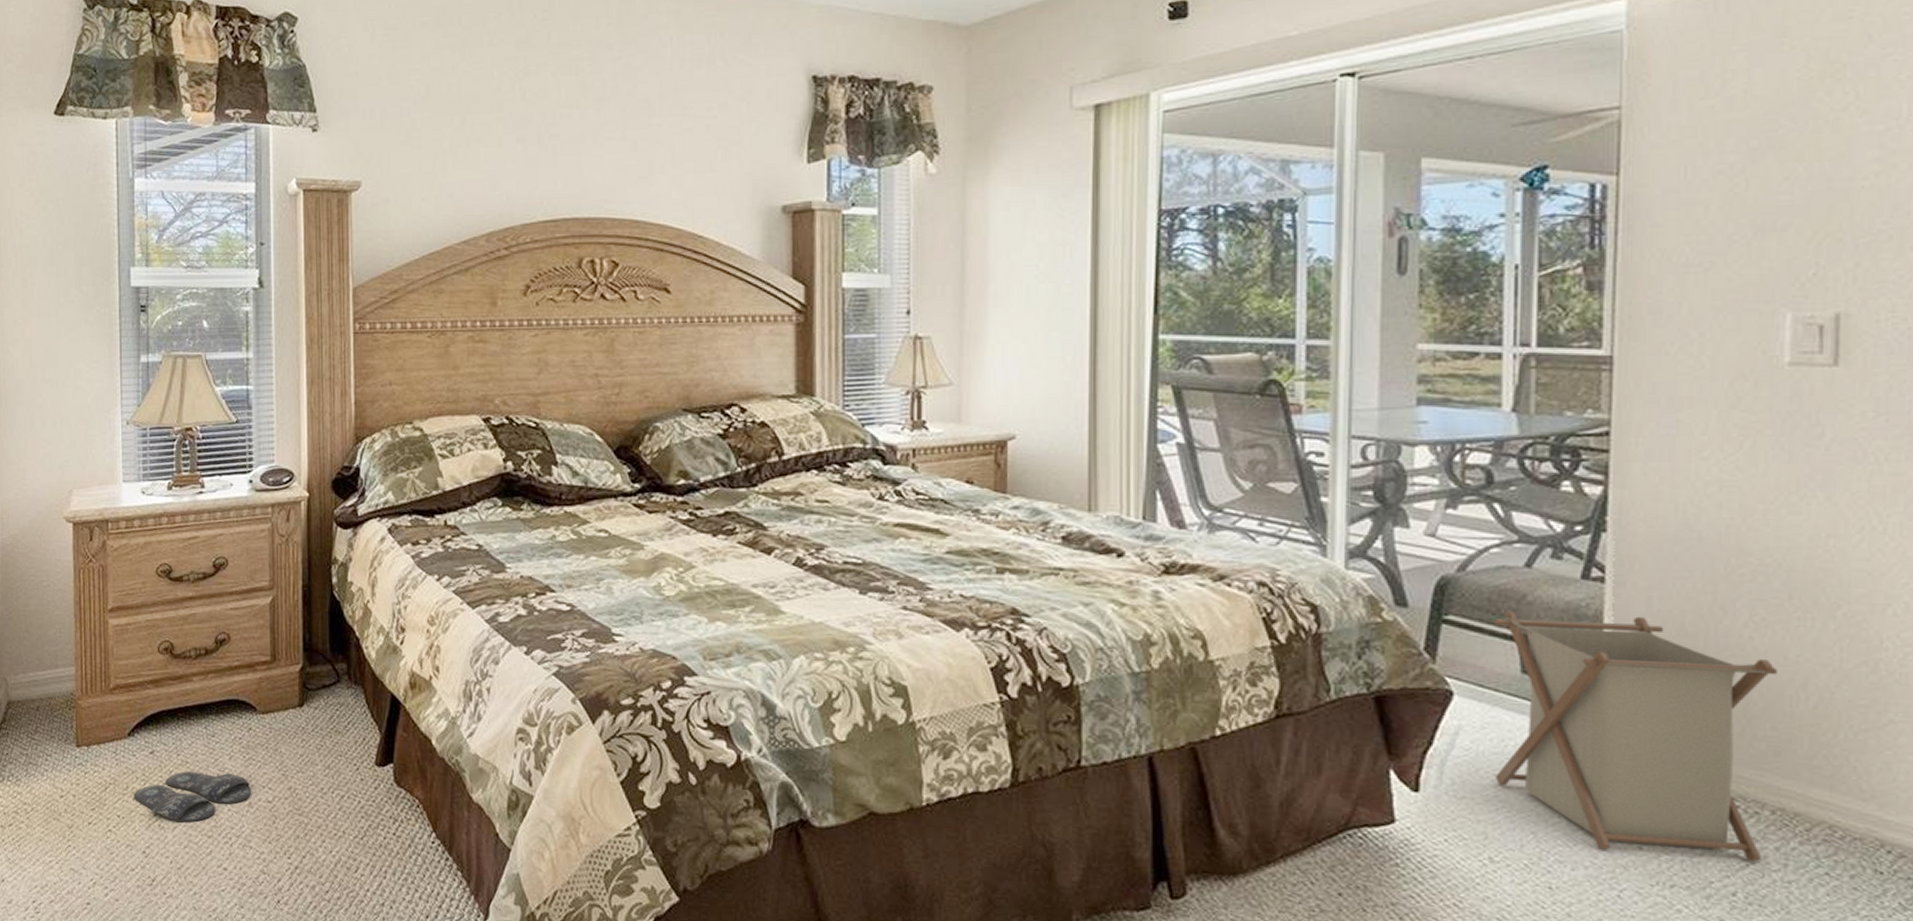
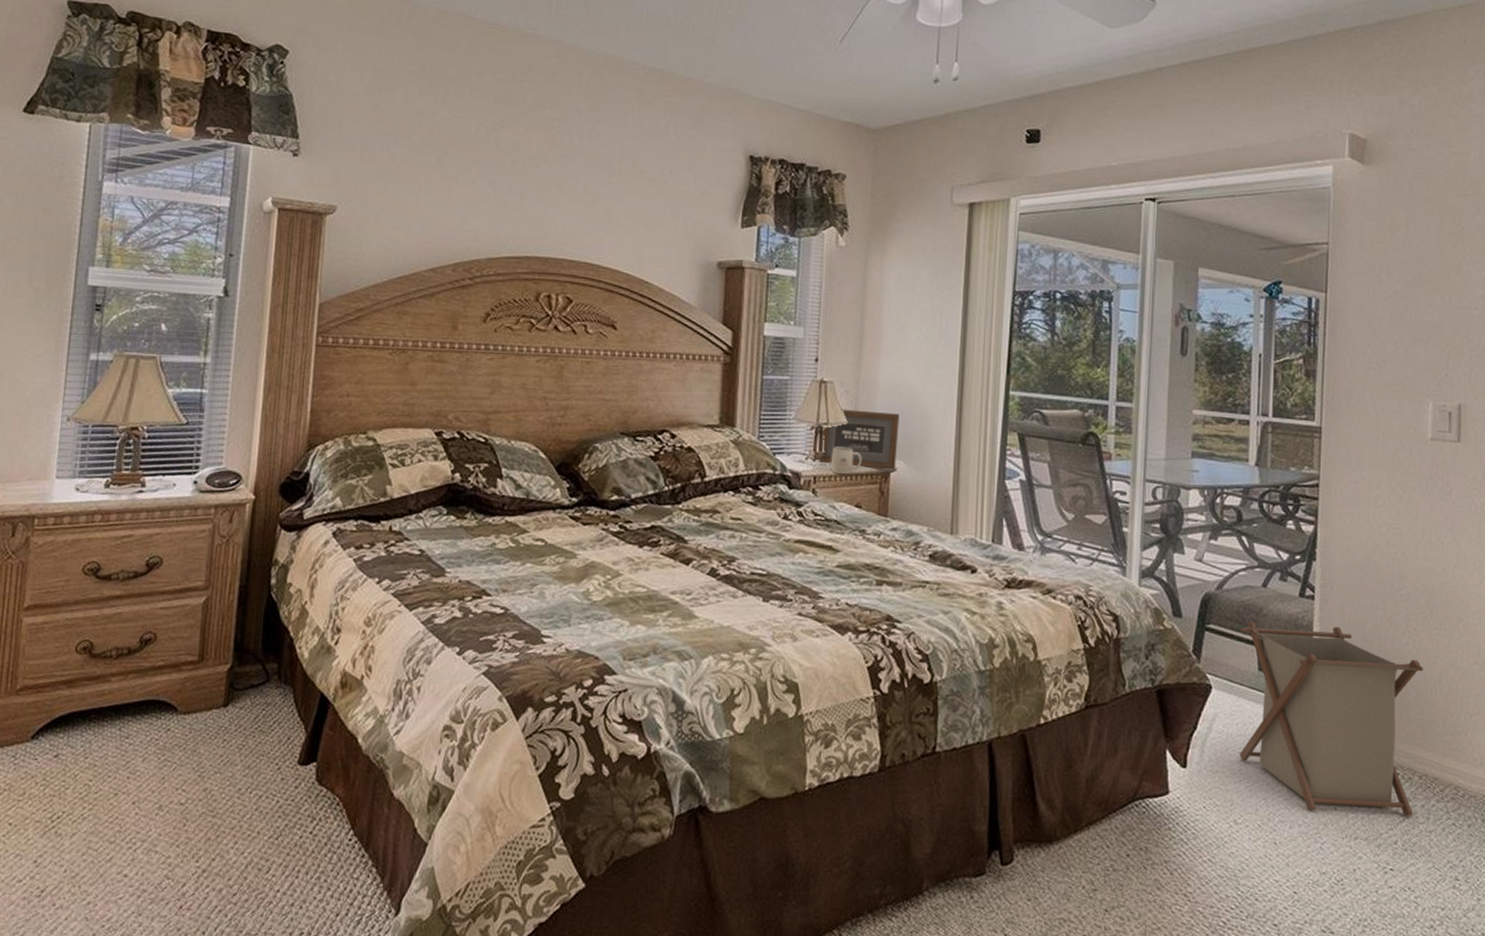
slippers: present [133,771,251,823] -> none [30,775,163,829]
picture frame: none [918,369,1016,438] -> present [819,409,900,470]
mug: none [932,413,971,446] -> present [830,447,862,475]

